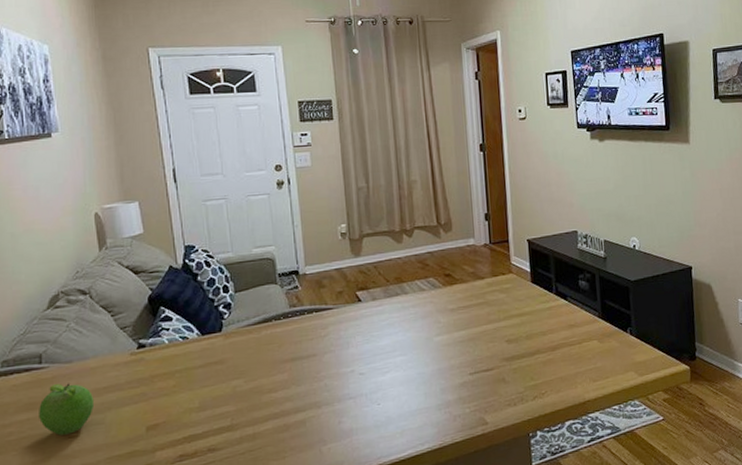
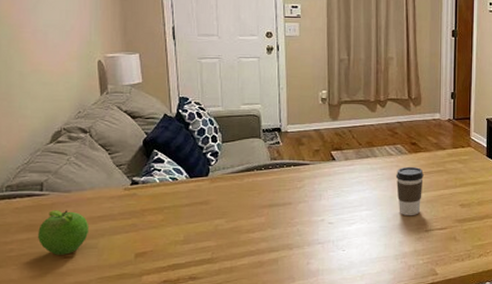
coffee cup: none [430,301,462,358] -> present [395,166,424,215]

